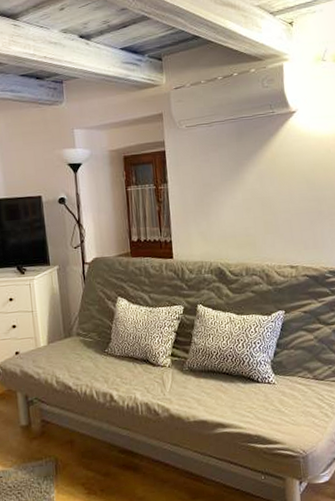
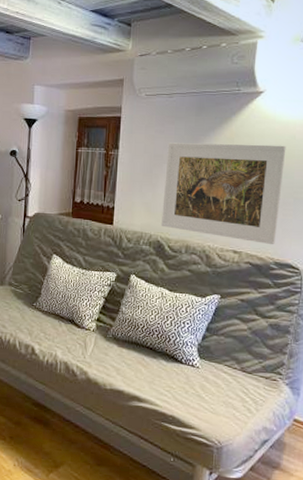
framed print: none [214,160,327,256] -> present [162,142,286,245]

